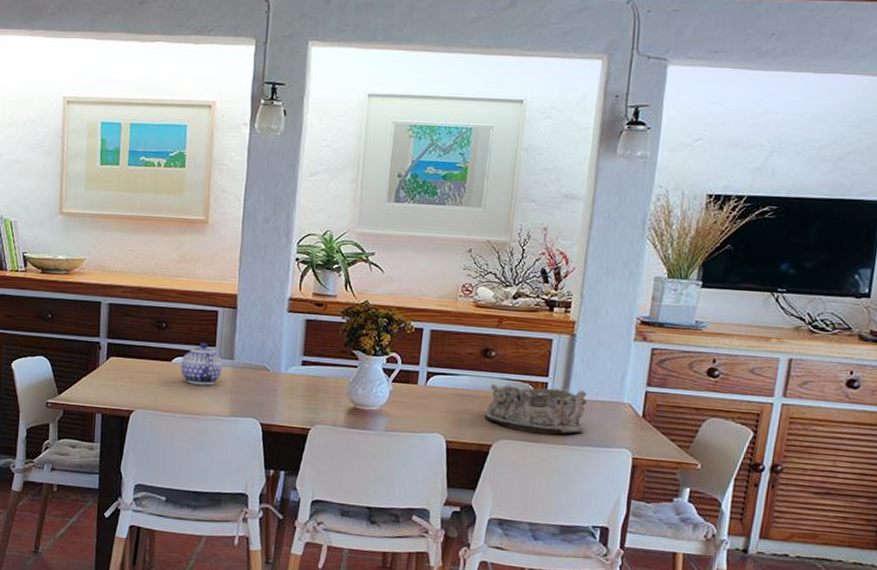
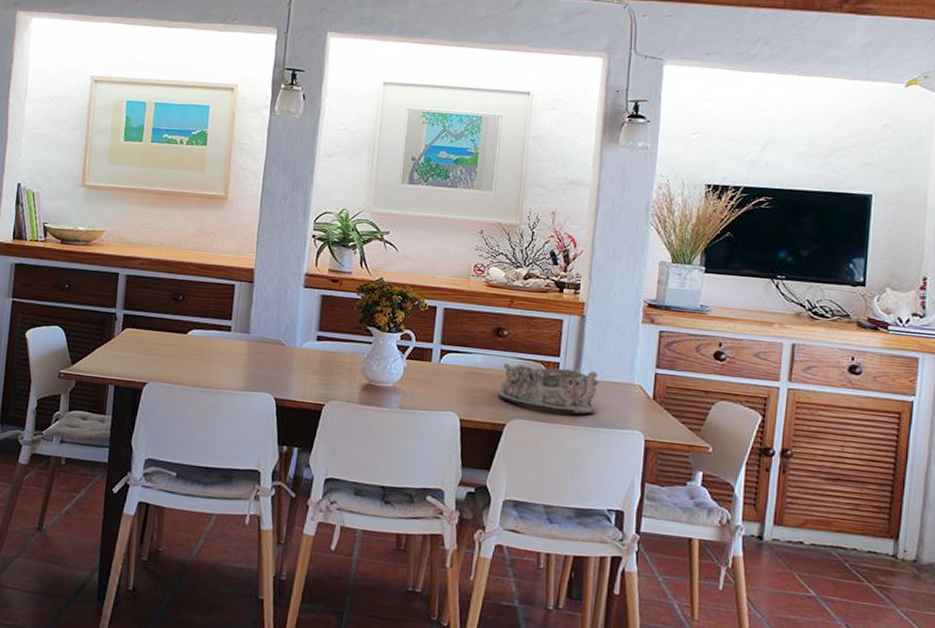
teapot: present [181,342,223,386] -> none [196,315,238,359]

